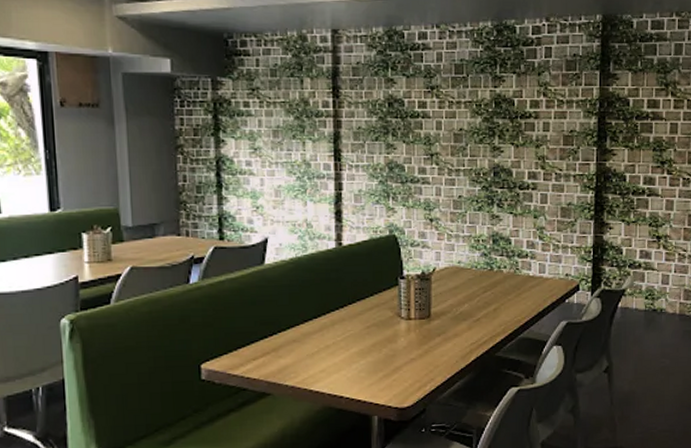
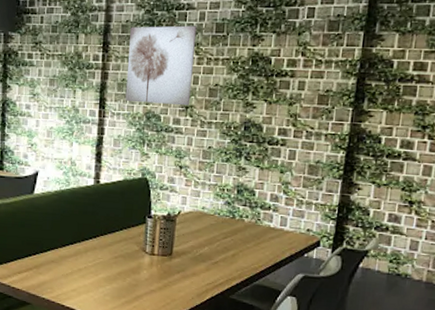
wall art: none [362,67,435,153] -> present [125,25,197,106]

